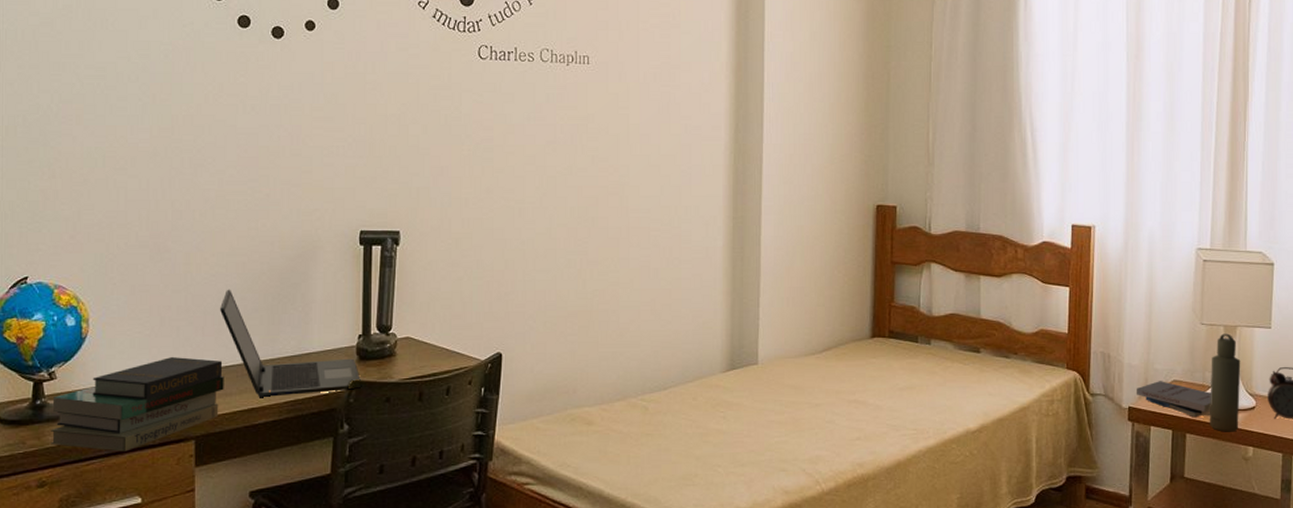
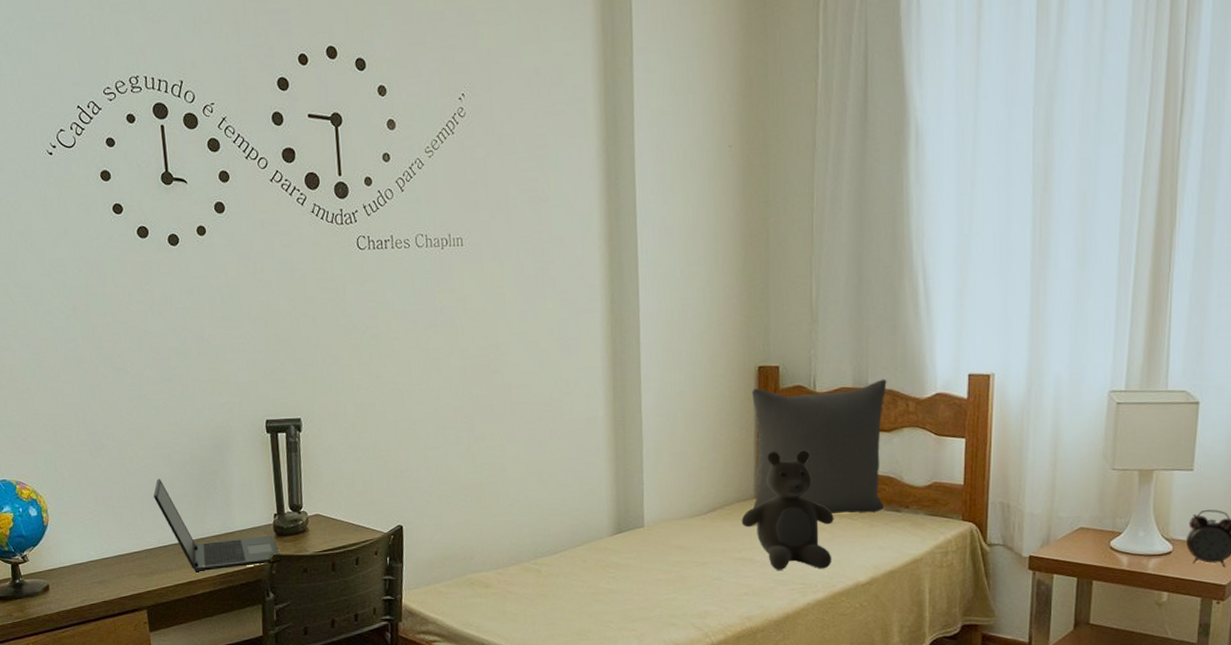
books: present [51,357,224,452] -> none [29,539,166,621]
teddy bear: none [855,290,946,415] -> present [741,450,834,570]
pillow: none [868,225,997,358] -> present [752,379,887,515]
books: present [1137,381,1211,418] -> none [1039,529,1122,565]
bottle: present [1209,333,1241,432] -> none [1118,478,1157,578]

